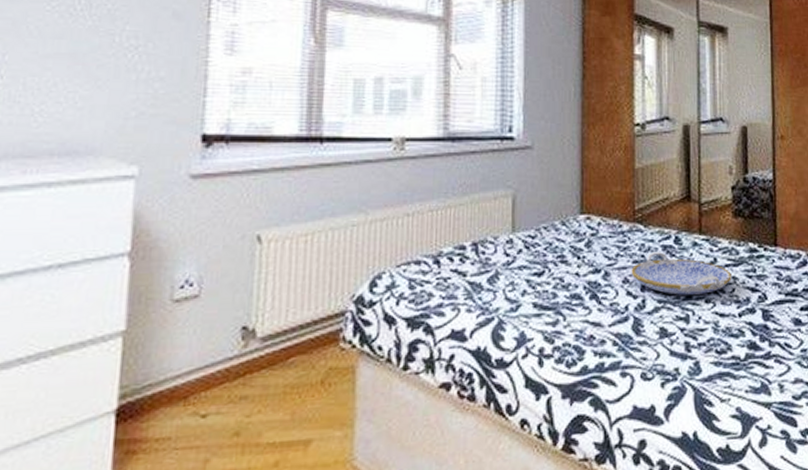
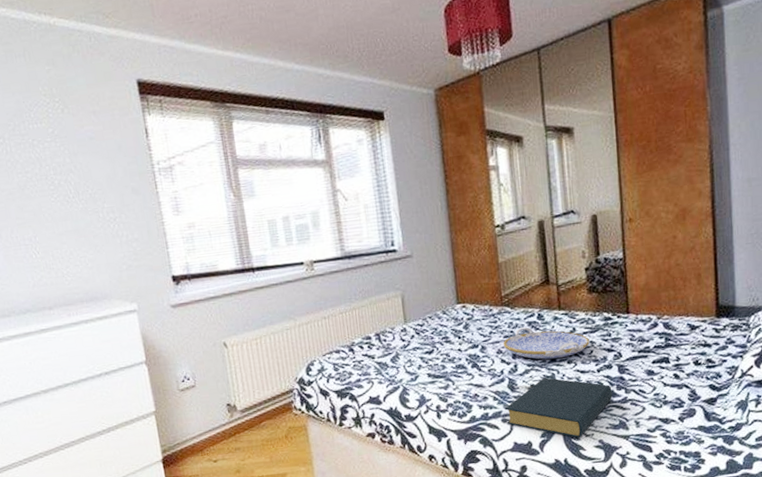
hardback book: none [625,319,754,403] -> present [505,377,612,438]

